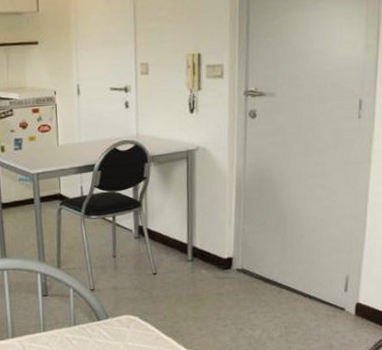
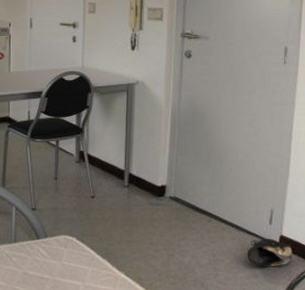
shoe: none [321,306,371,338] -> present [246,238,294,268]

